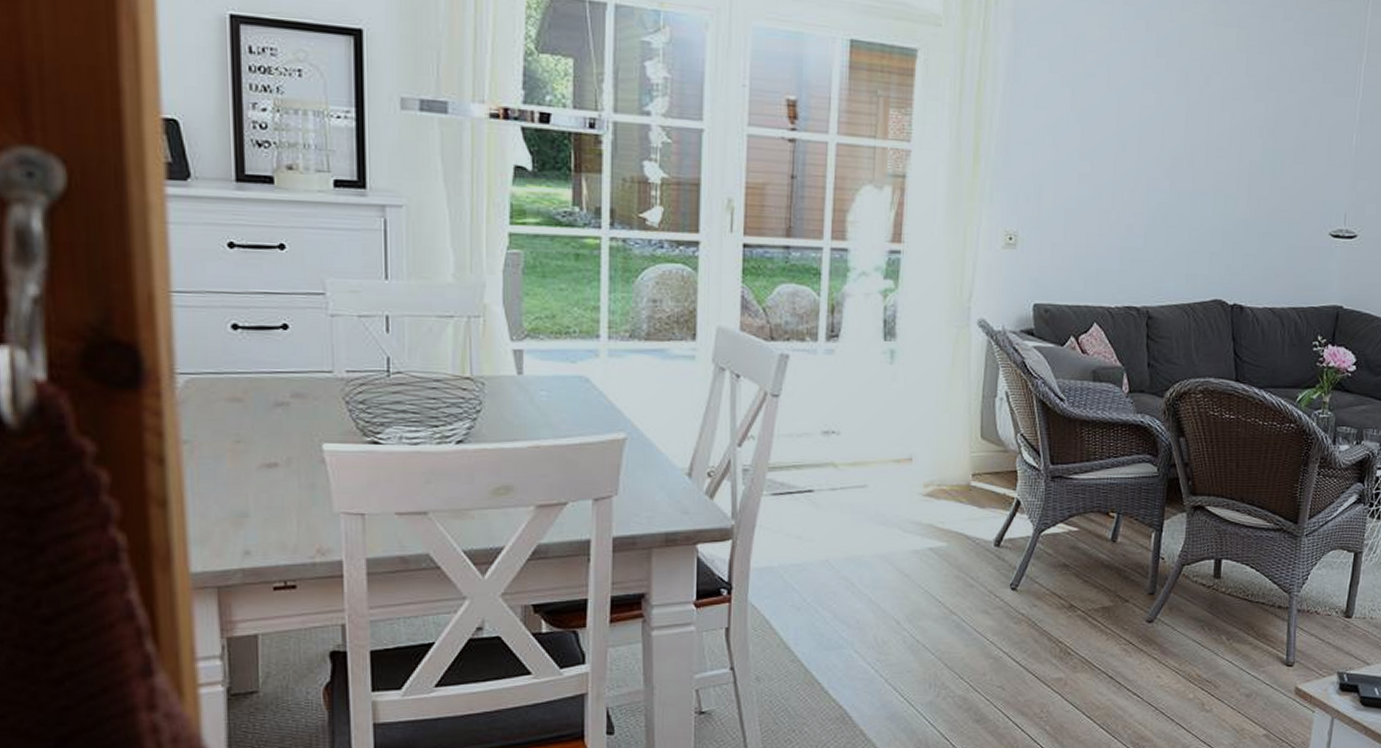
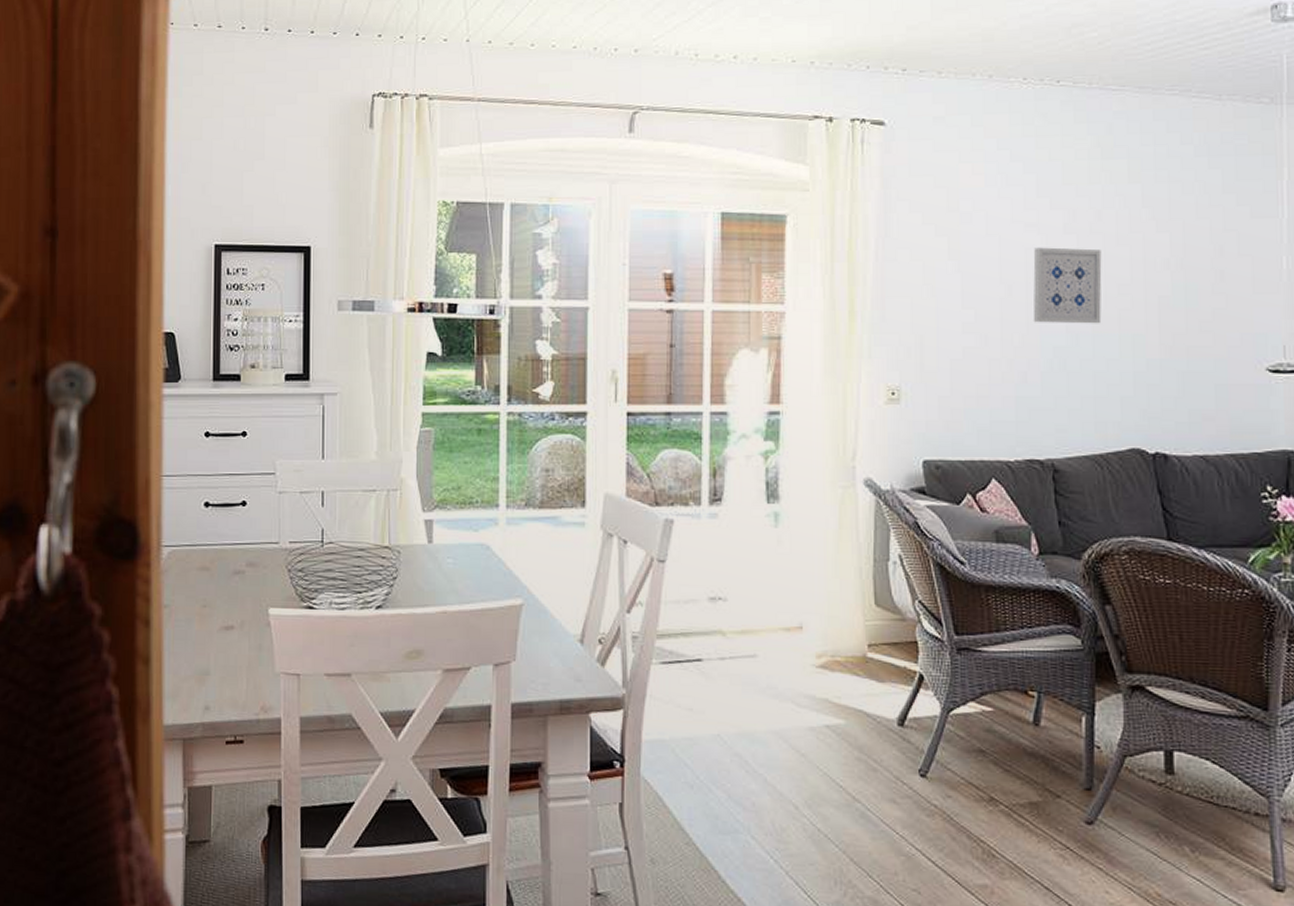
wall art: none [1142,106,1207,184] -> present [1033,247,1102,324]

